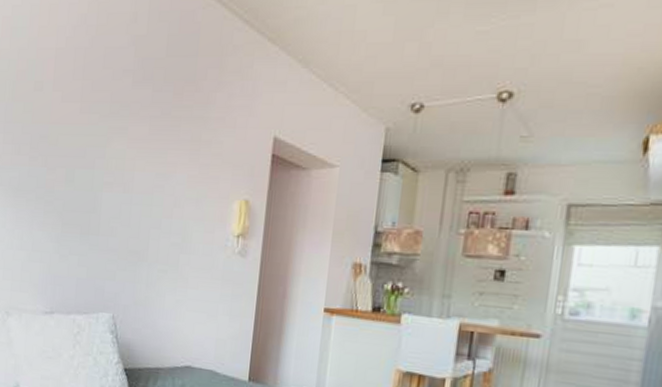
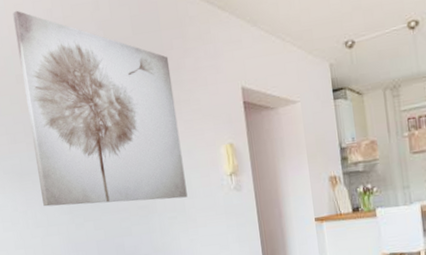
wall art: none [32,10,199,252] -> present [12,10,188,207]

